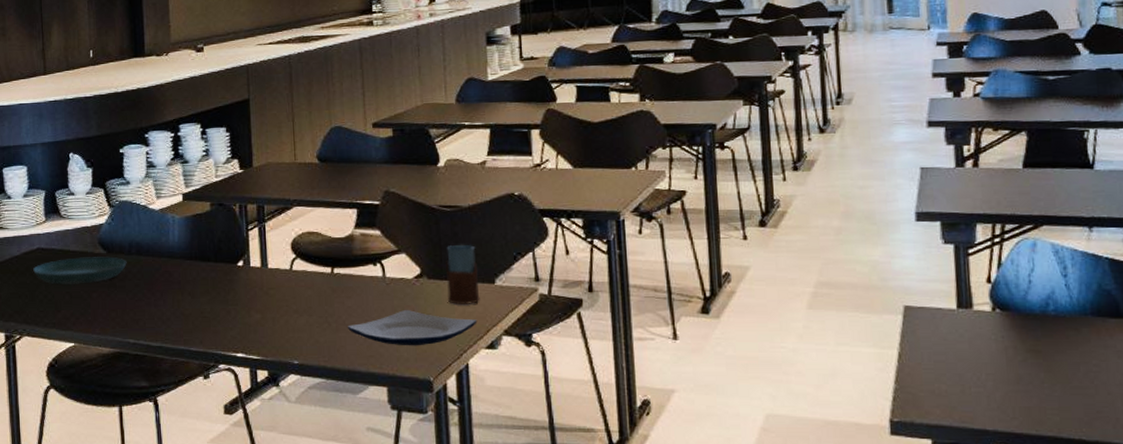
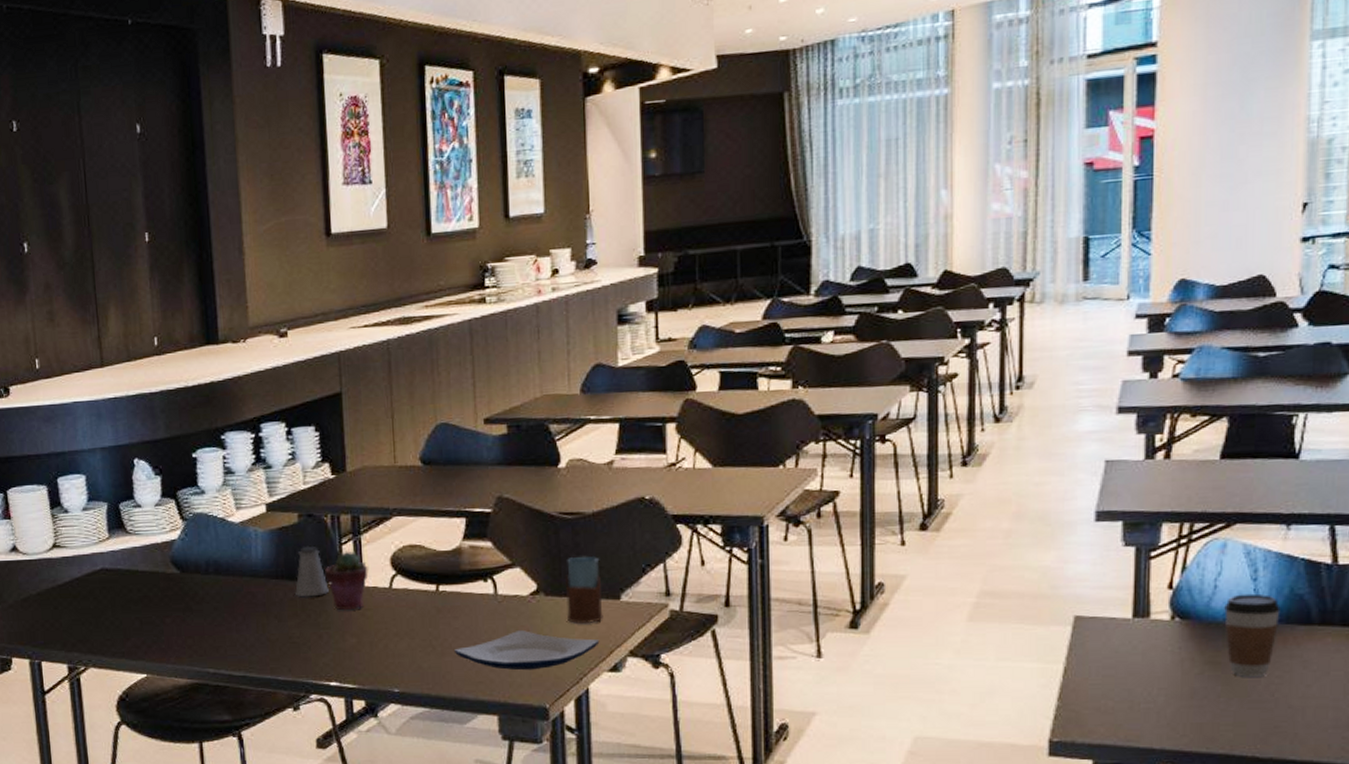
saucer: present [33,256,127,286] -> none [97,577,204,610]
saltshaker: none [207,231,237,276] -> present [295,545,329,596]
potted succulent: none [233,236,272,289] -> present [325,551,369,611]
coffee cup: none [1040,288,1091,365] -> present [1224,593,1281,677]

